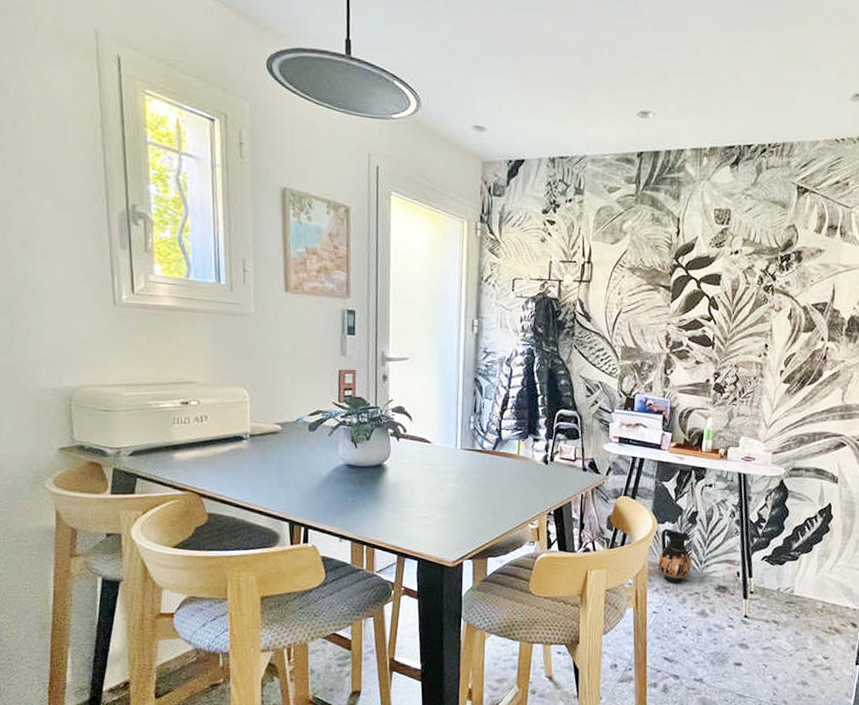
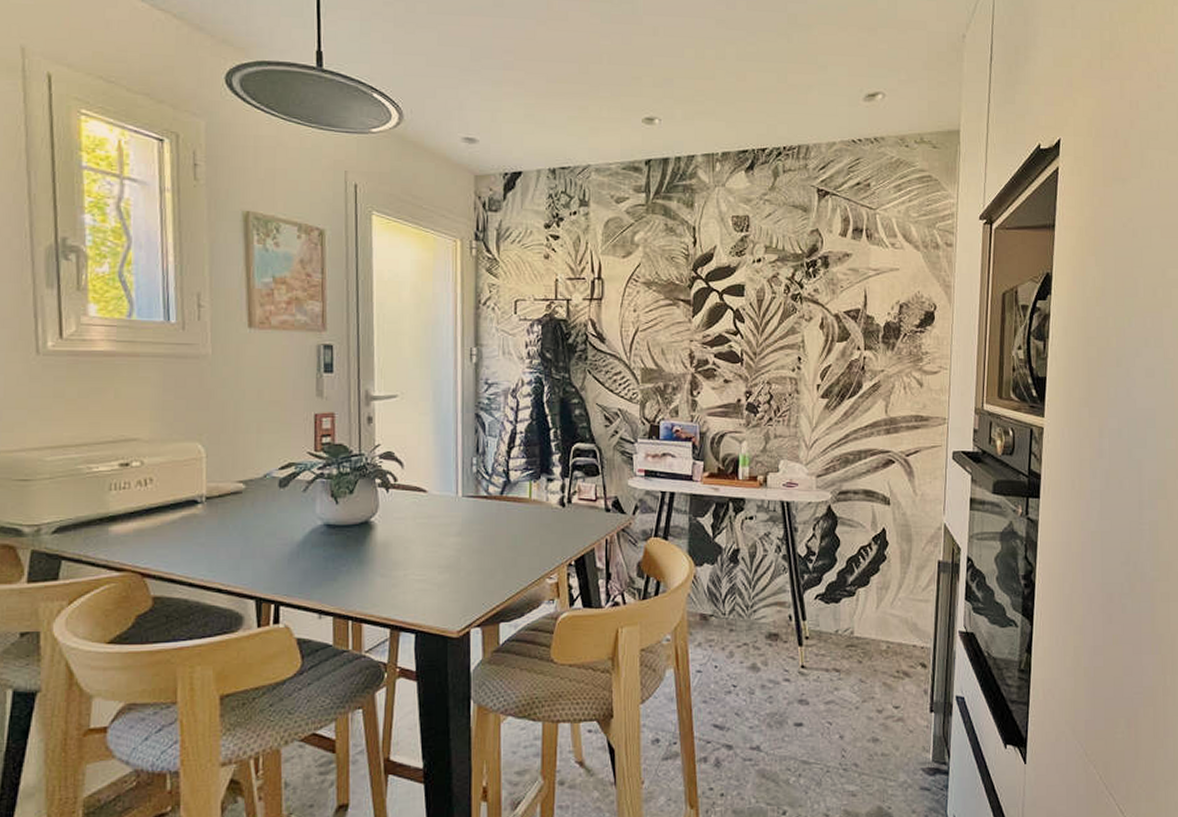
ceramic jug: present [658,528,692,584] -> none [699,571,736,635]

